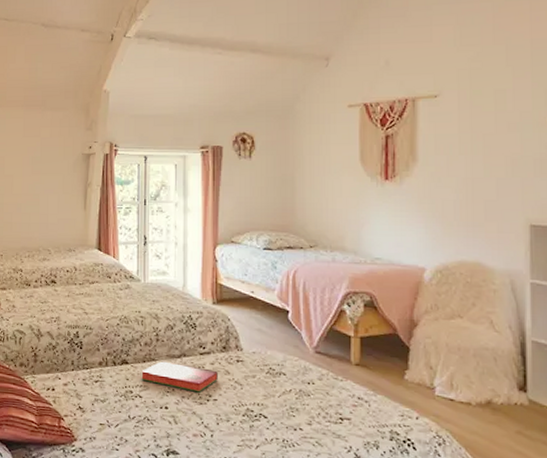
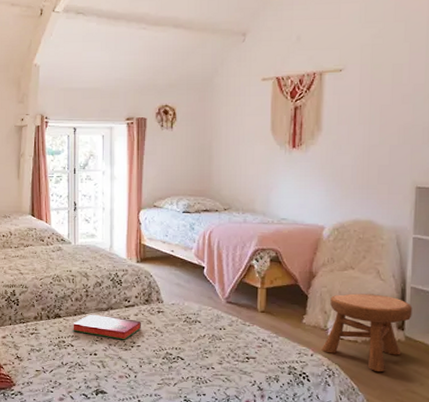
stool: none [428,346,536,443] -> present [321,293,413,373]

